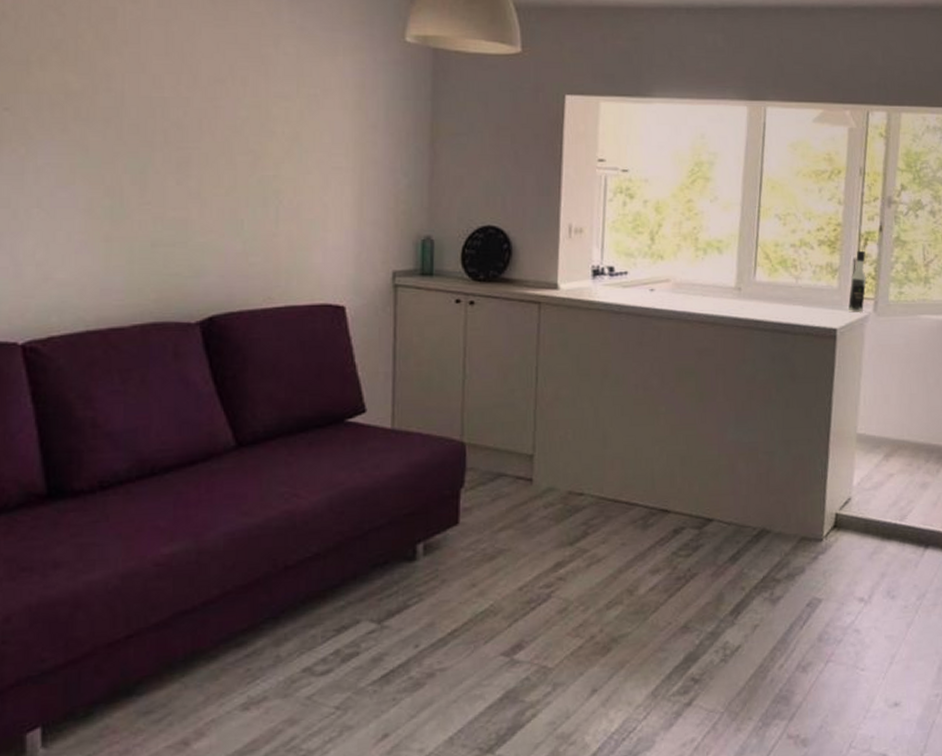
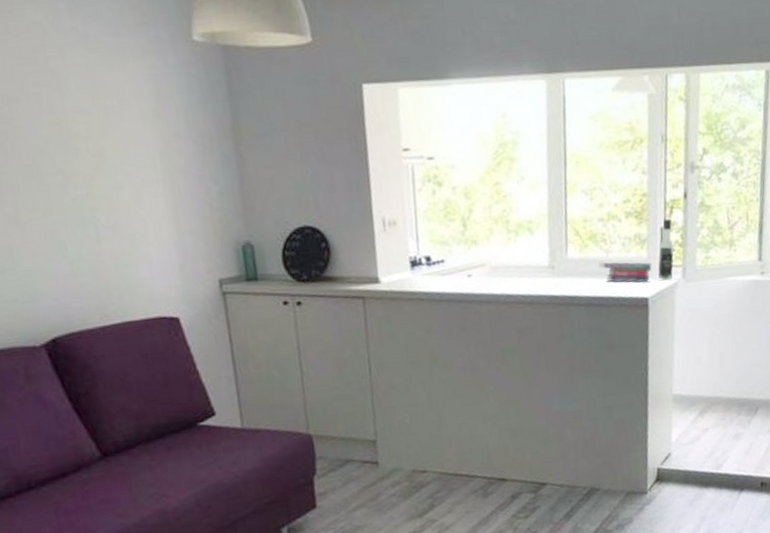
books: none [786,288,842,313] -> present [598,261,652,282]

